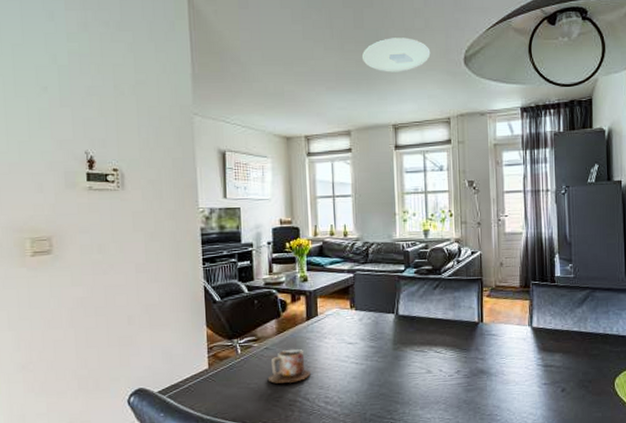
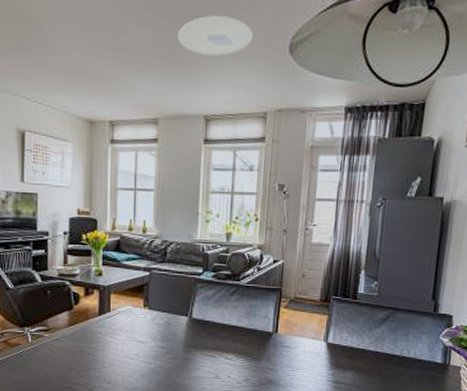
mug: present [267,348,311,384] -> none [56,342,99,375]

